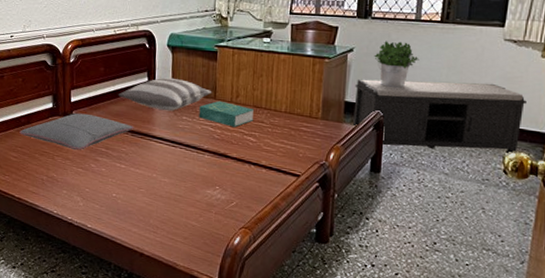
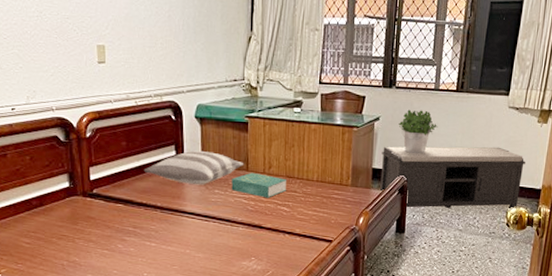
pillow: present [19,113,134,150] -> none [31,191,163,231]

